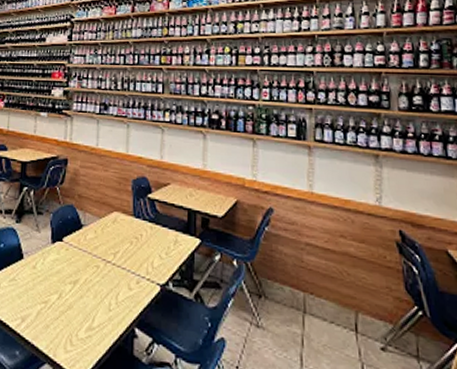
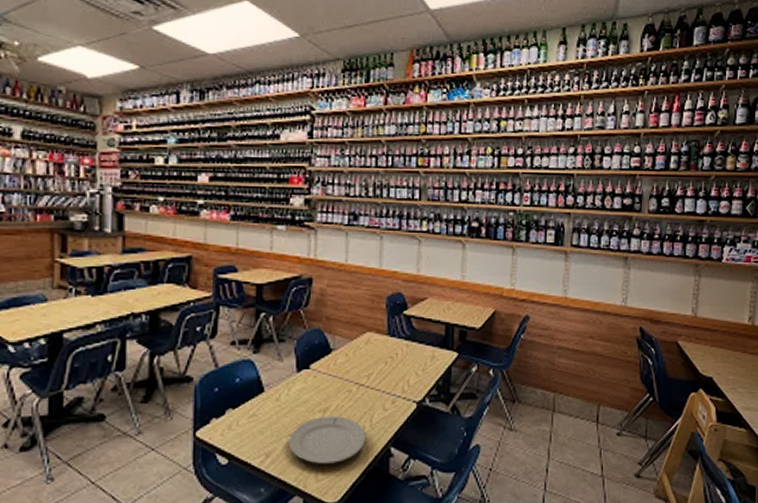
plate: none [42,288,112,337] -> present [288,415,366,464]

